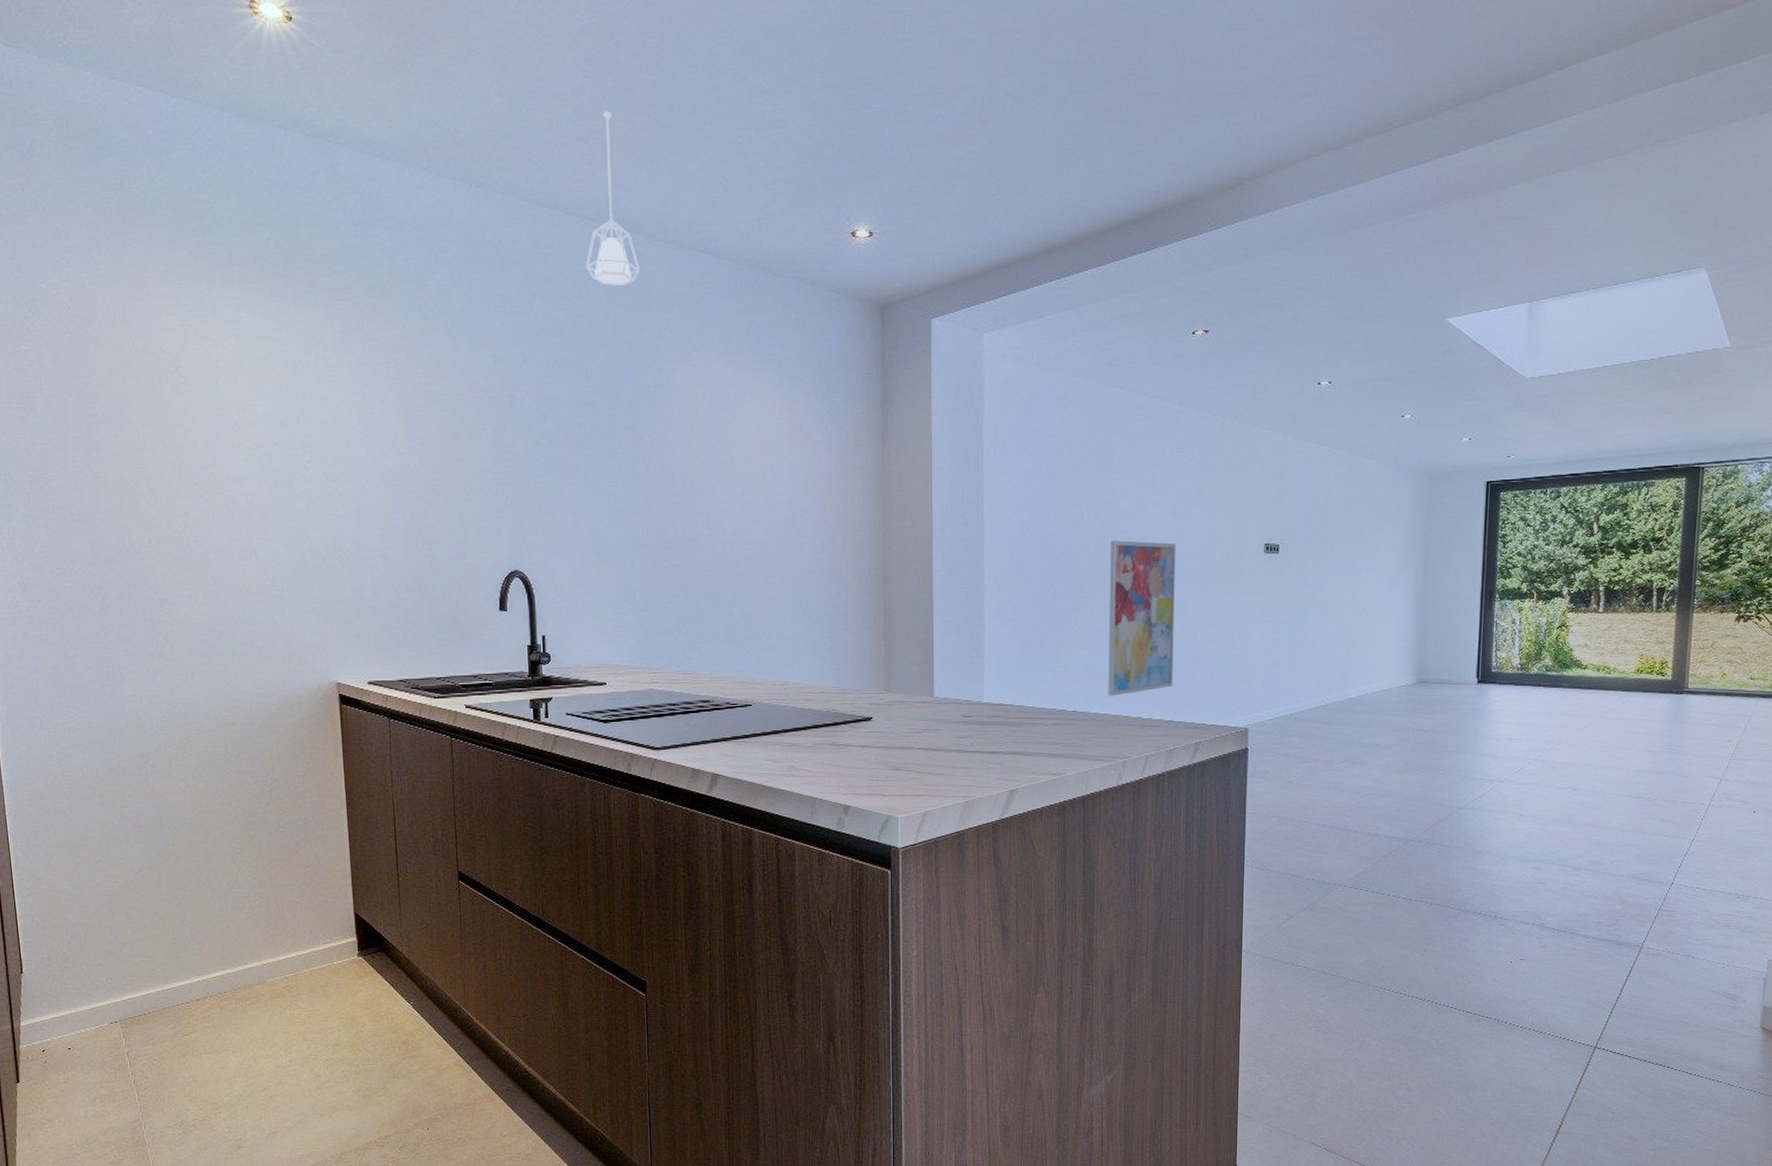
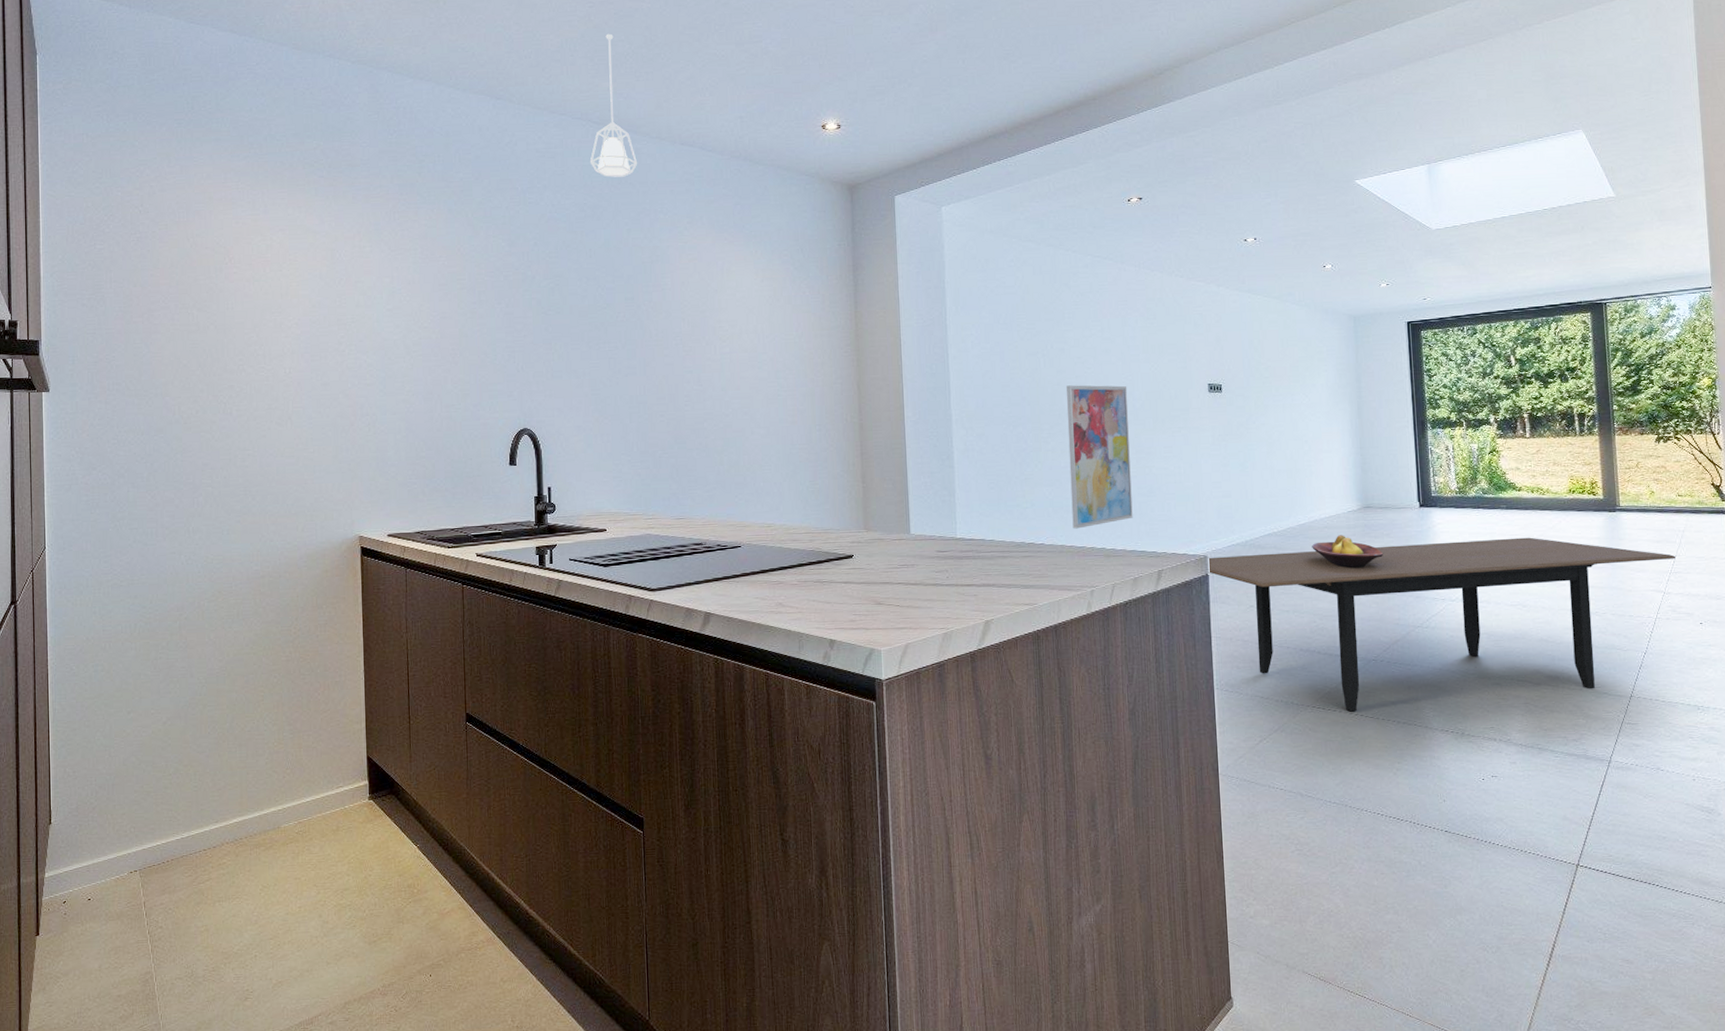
dining table: none [1248,718,1738,892] -> present [1207,537,1675,712]
fruit bowl: none [1359,710,1435,746] -> present [1312,535,1384,569]

